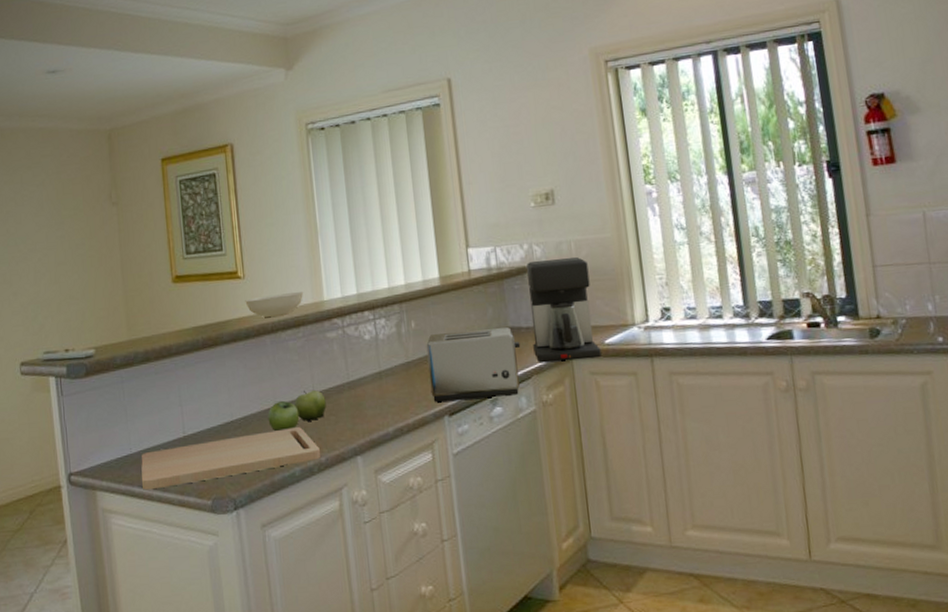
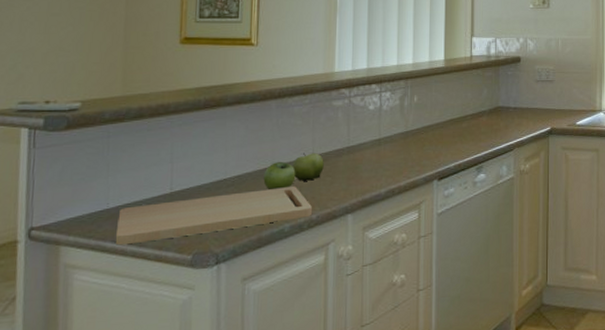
bowl: present [245,291,303,318] -> none [255,61,315,84]
toaster: present [426,327,521,403] -> none [424,107,507,168]
coffee maker: present [527,257,602,363] -> none [518,53,572,138]

